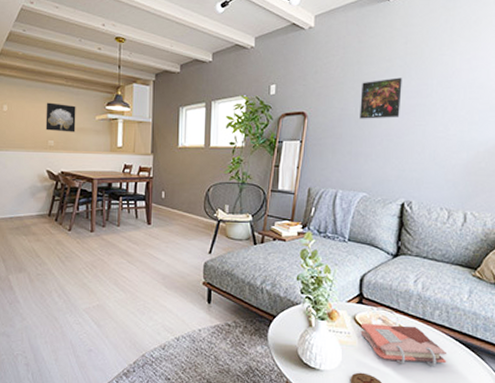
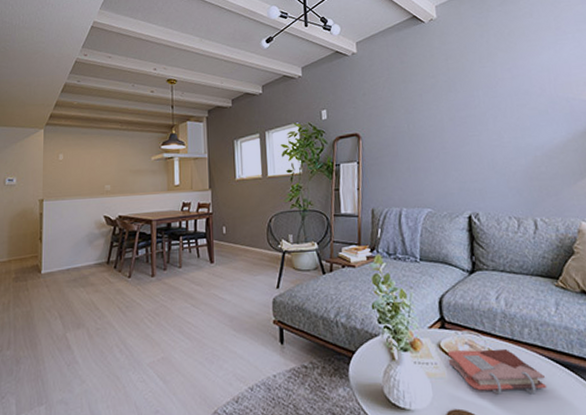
wall art: present [45,102,76,132] -> none [101,147,132,176]
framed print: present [360,77,402,119] -> none [410,92,452,135]

